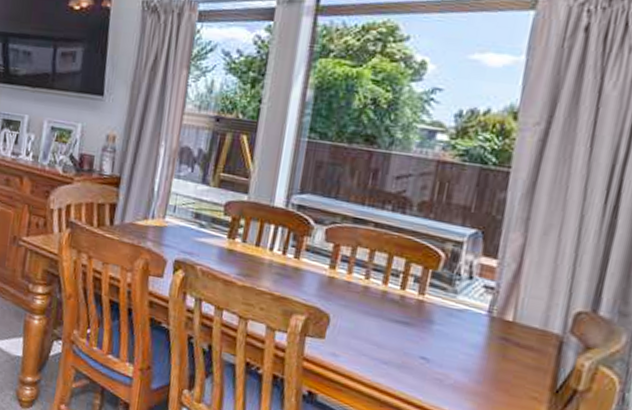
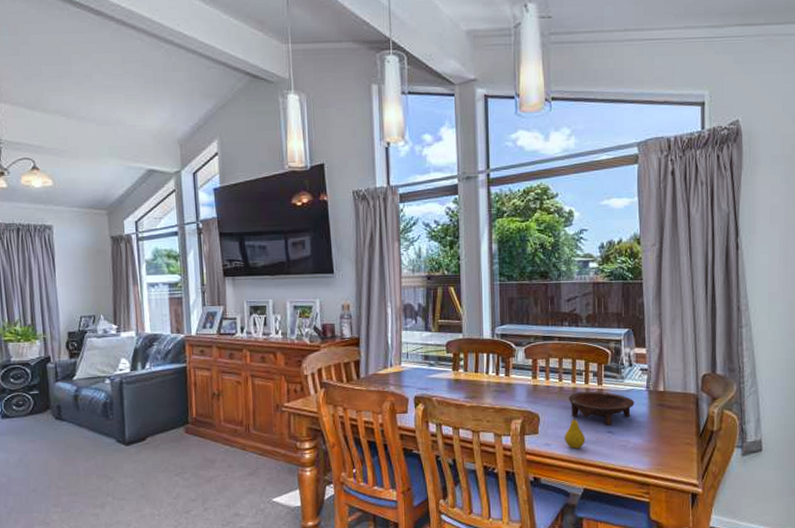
fruit: none [358,325,388,370] -> present [565,415,586,450]
bowl: none [373,298,467,350] -> present [568,392,634,425]

